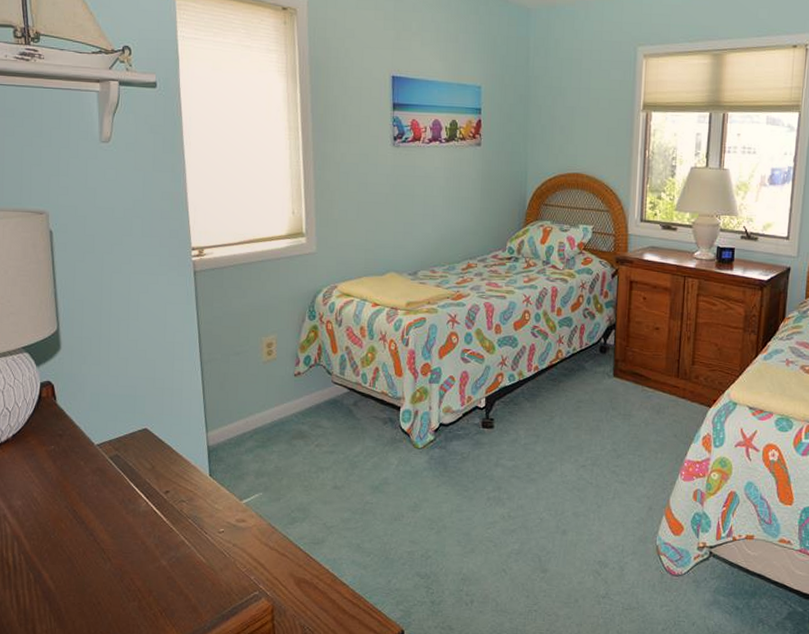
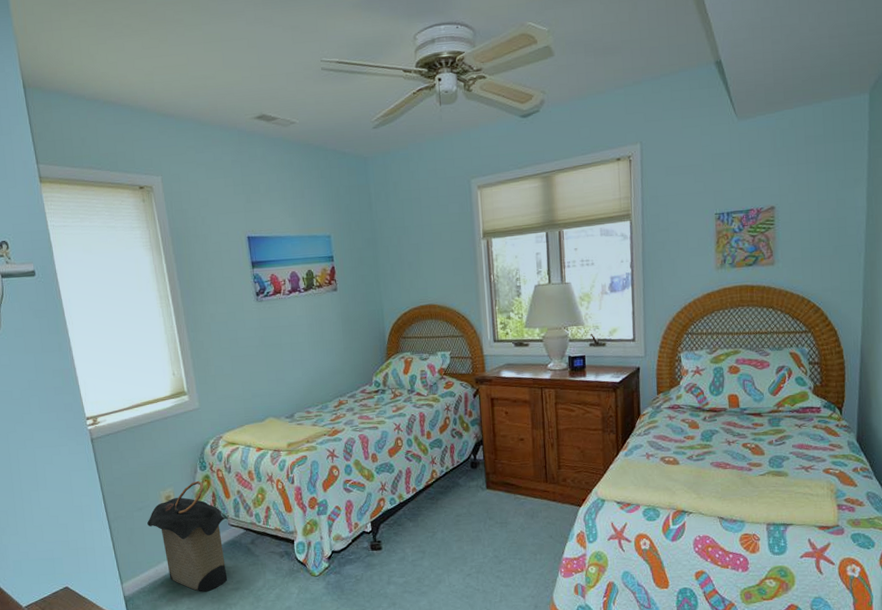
laundry hamper: none [243,330,331,451] -> present [147,480,227,591]

